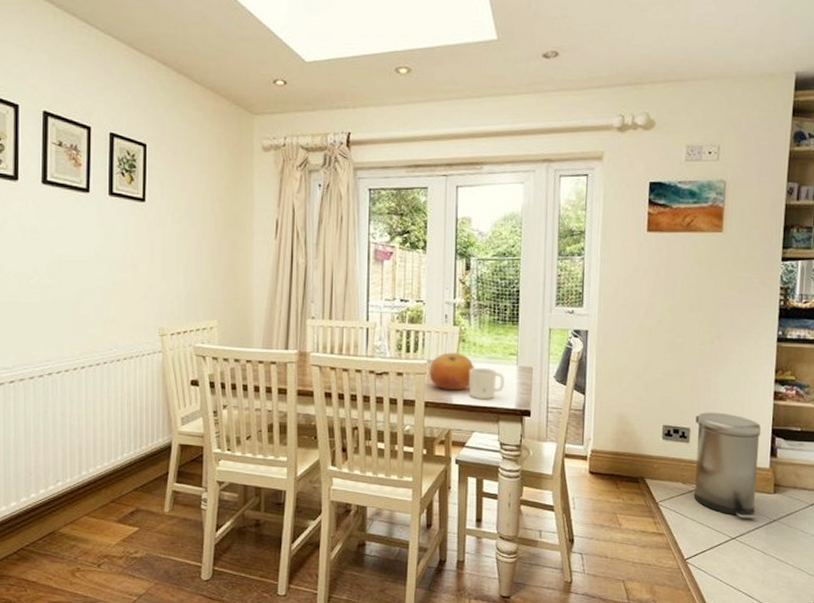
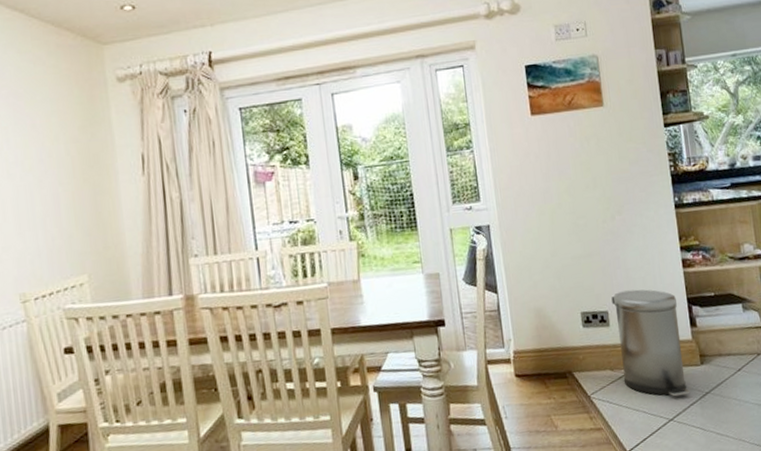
fruit: present [429,352,474,391] -> none [330,269,378,312]
mug: present [468,368,505,400] -> none [373,281,414,317]

